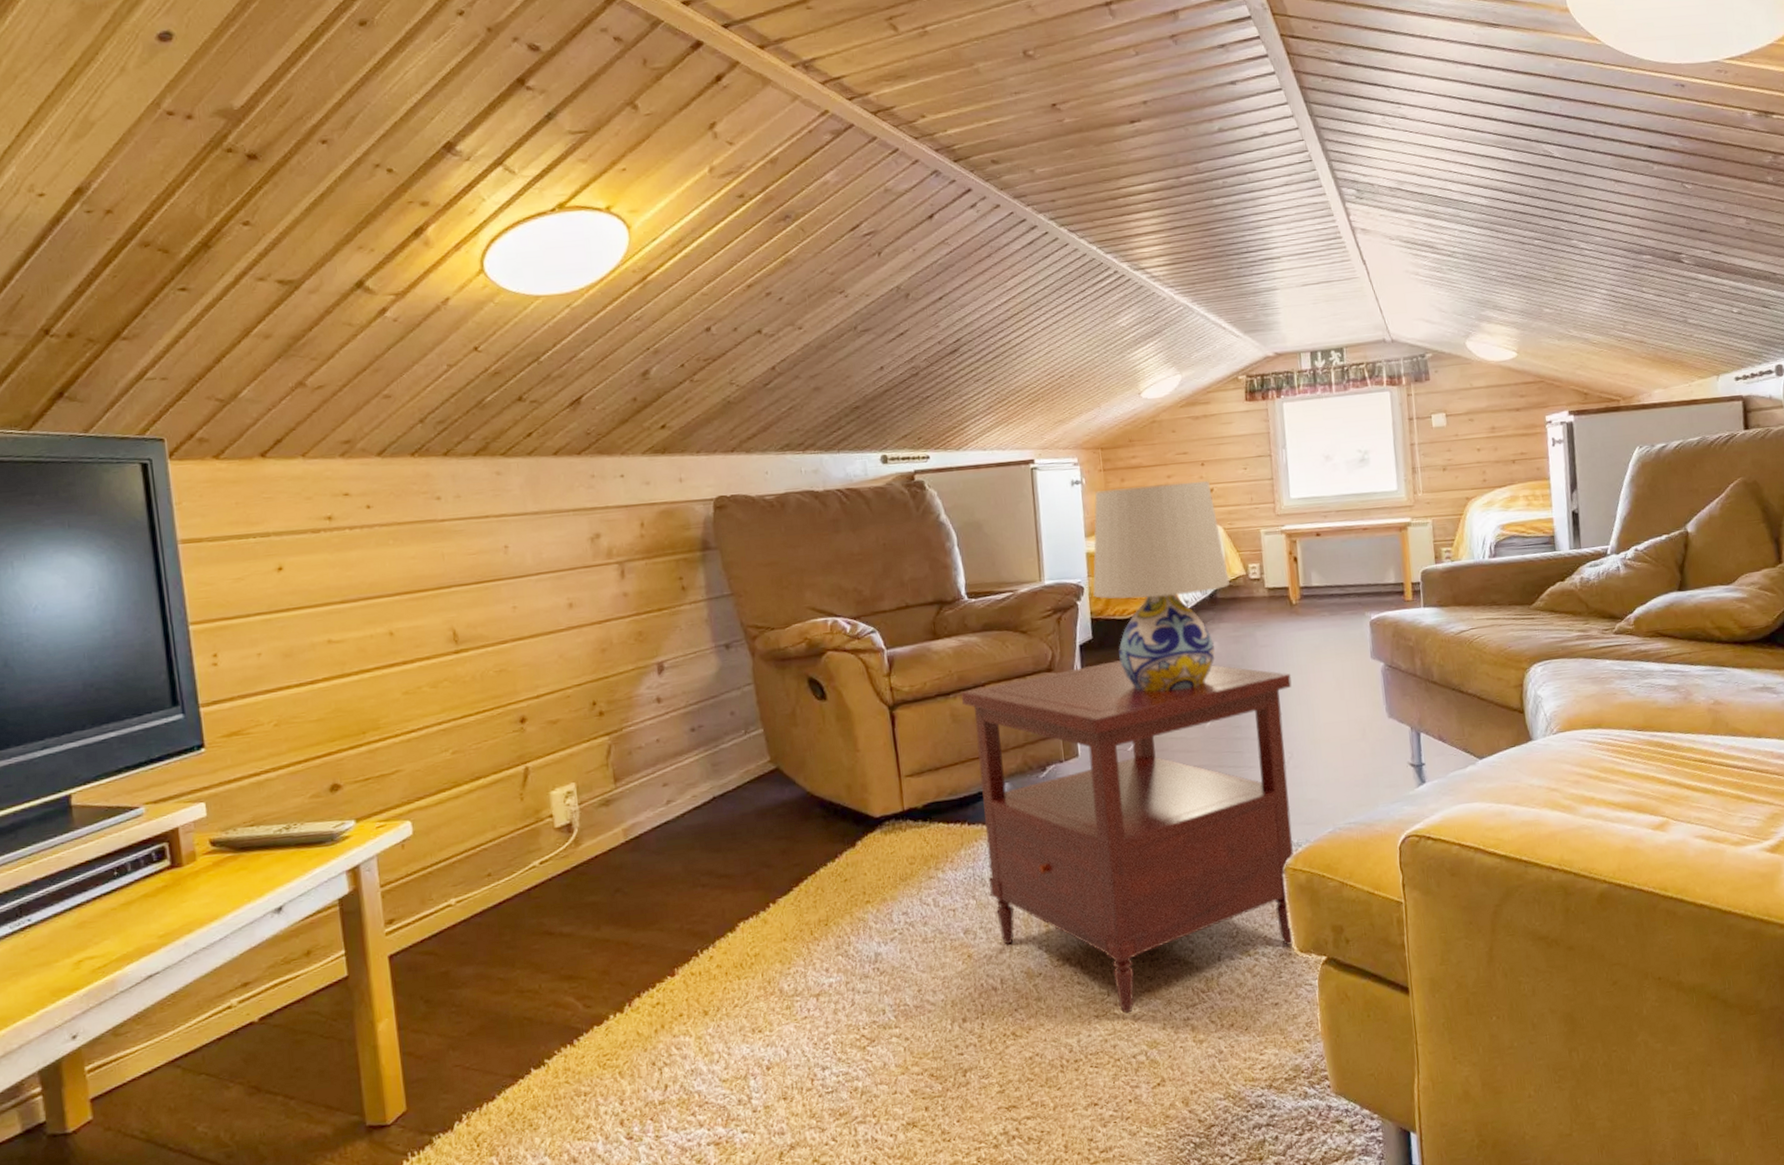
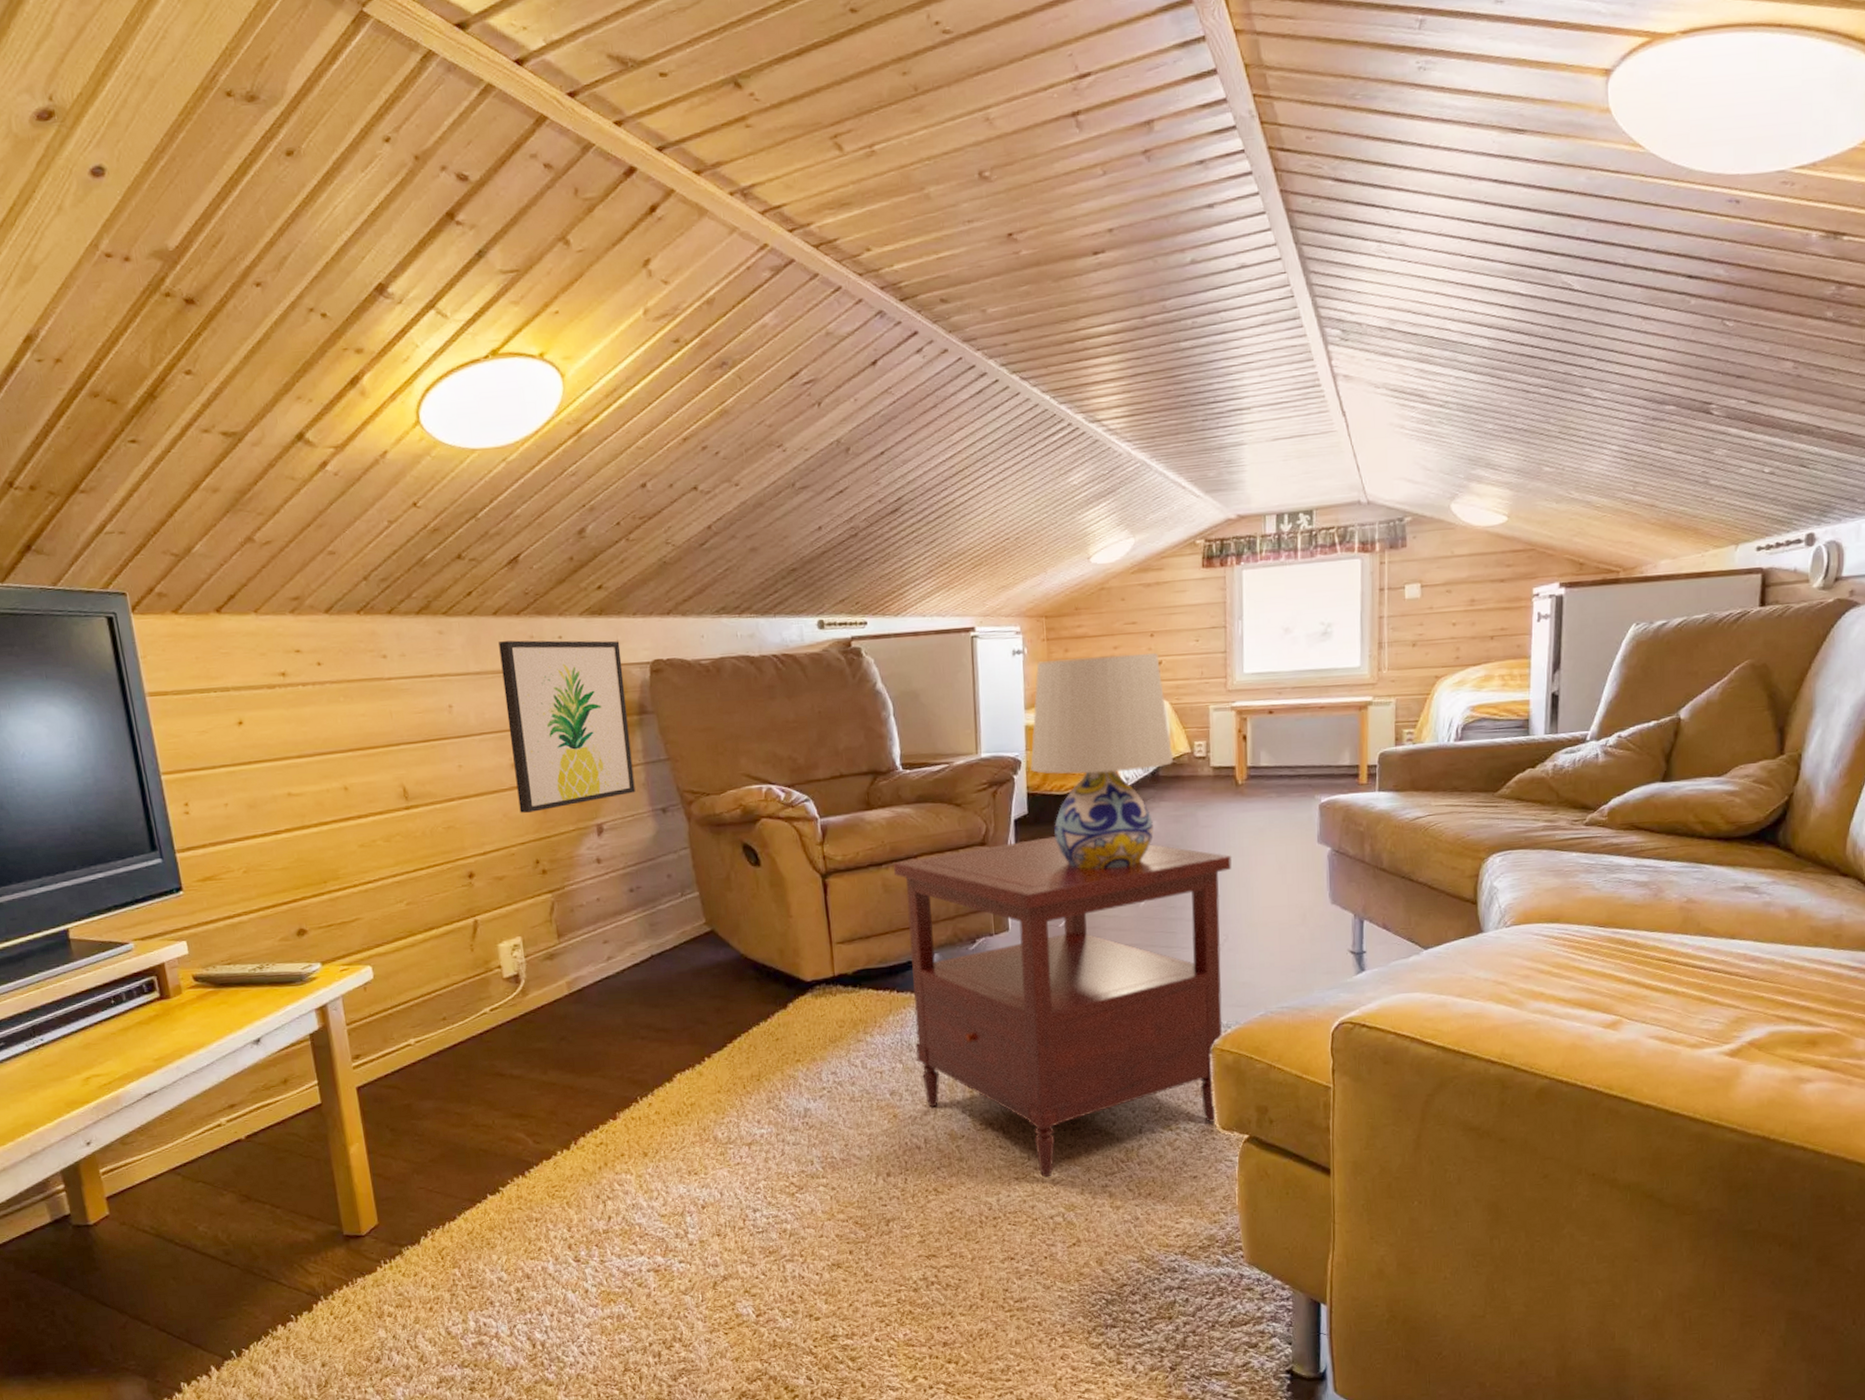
wall art: none [558,478,698,654] -> present [498,640,636,813]

